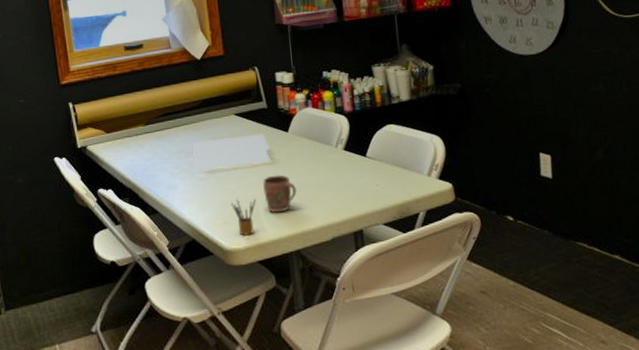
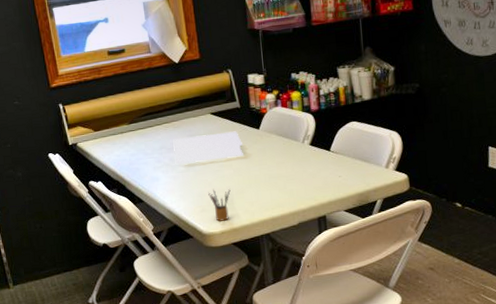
mug: present [262,174,297,213] -> none [236,167,267,202]

